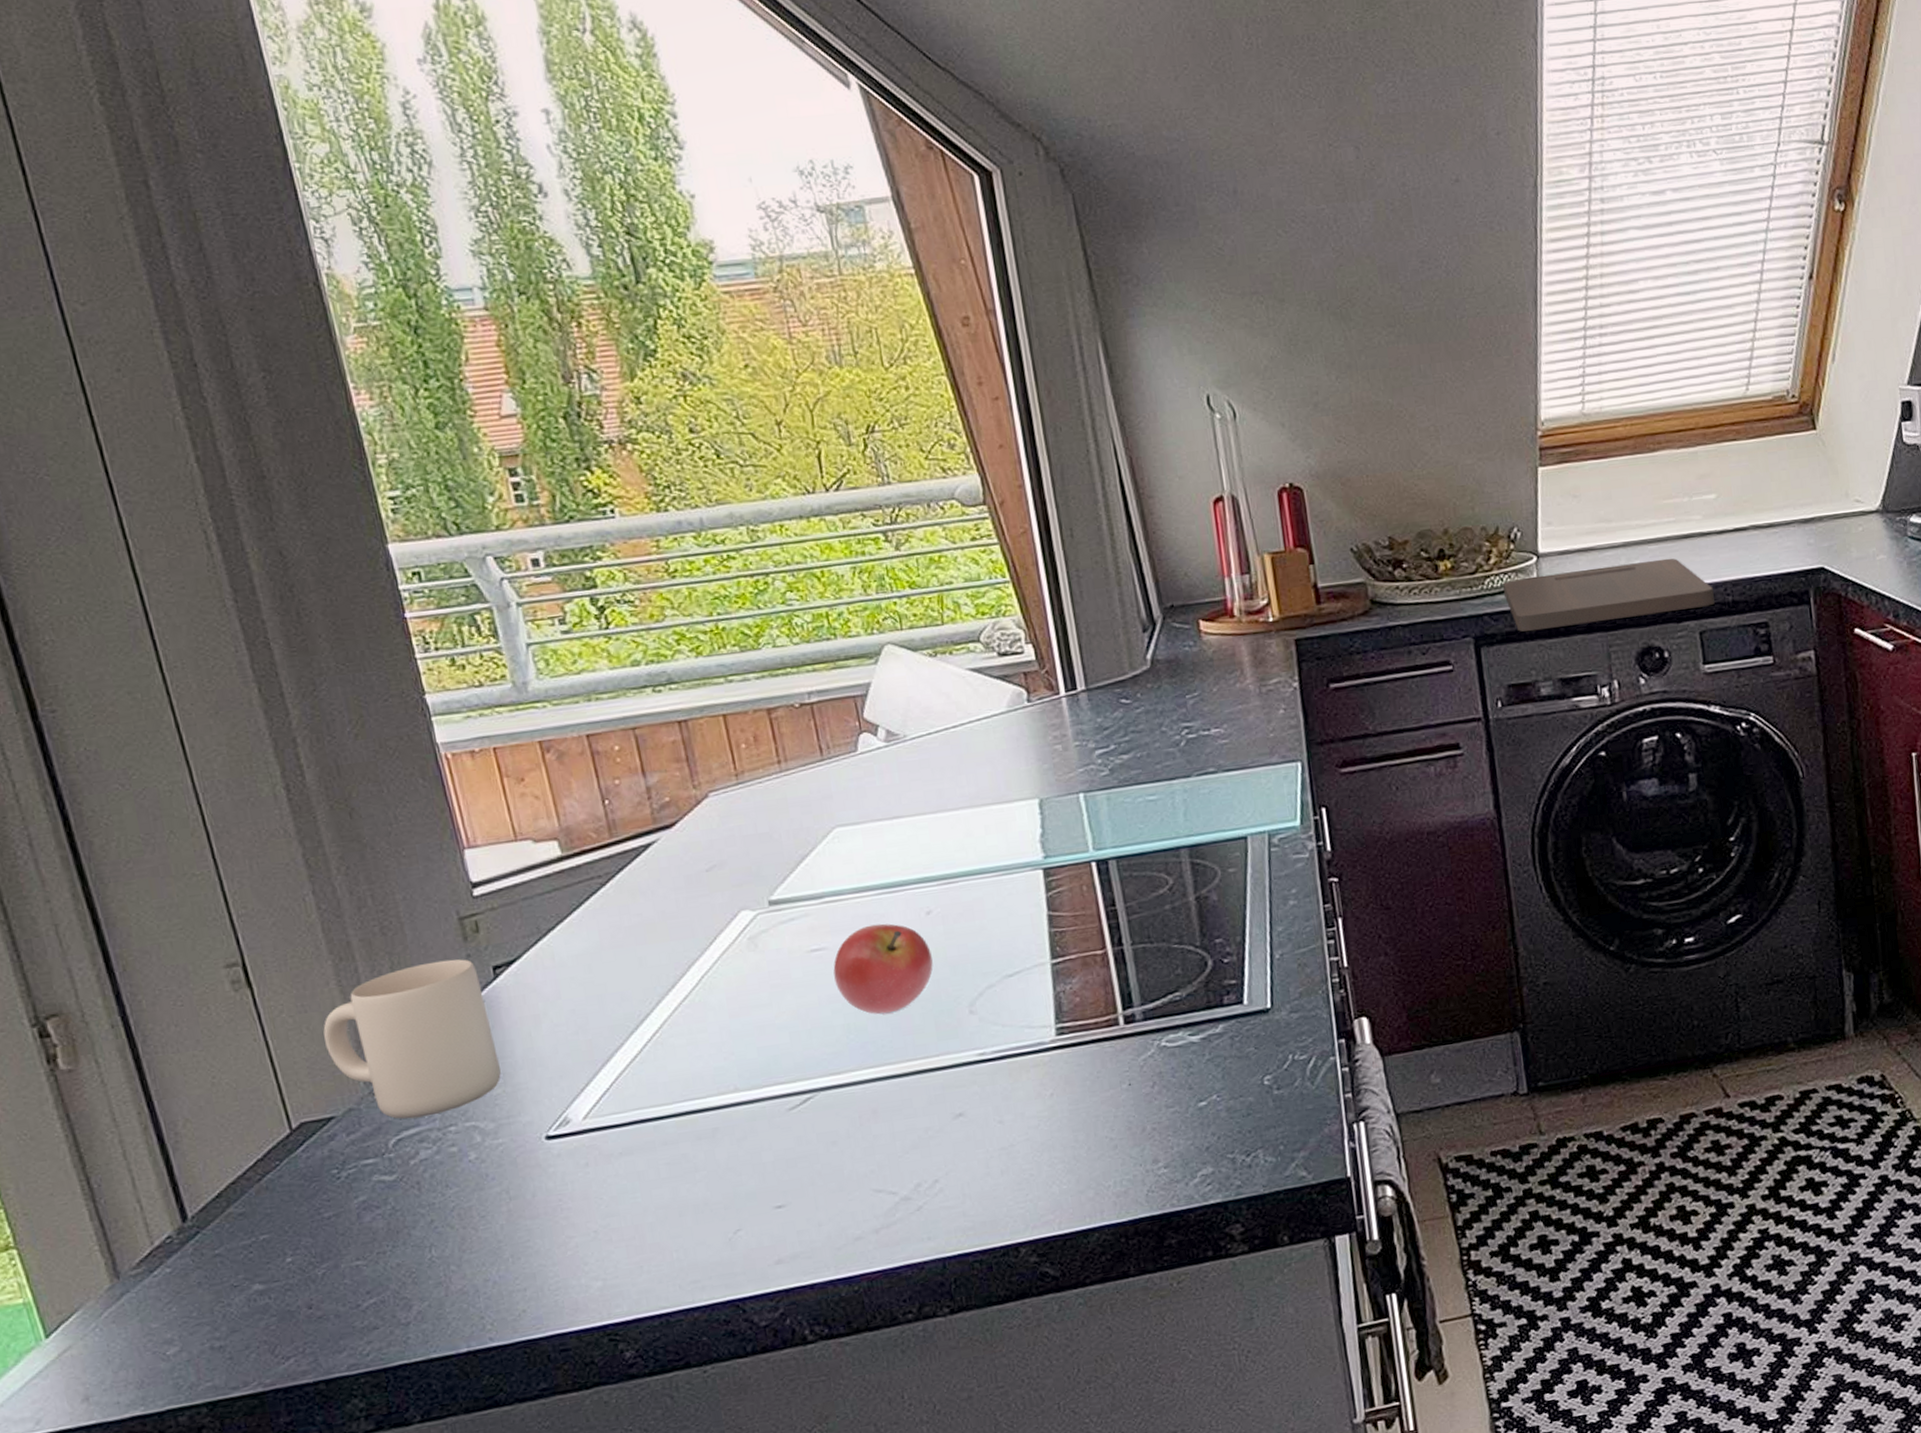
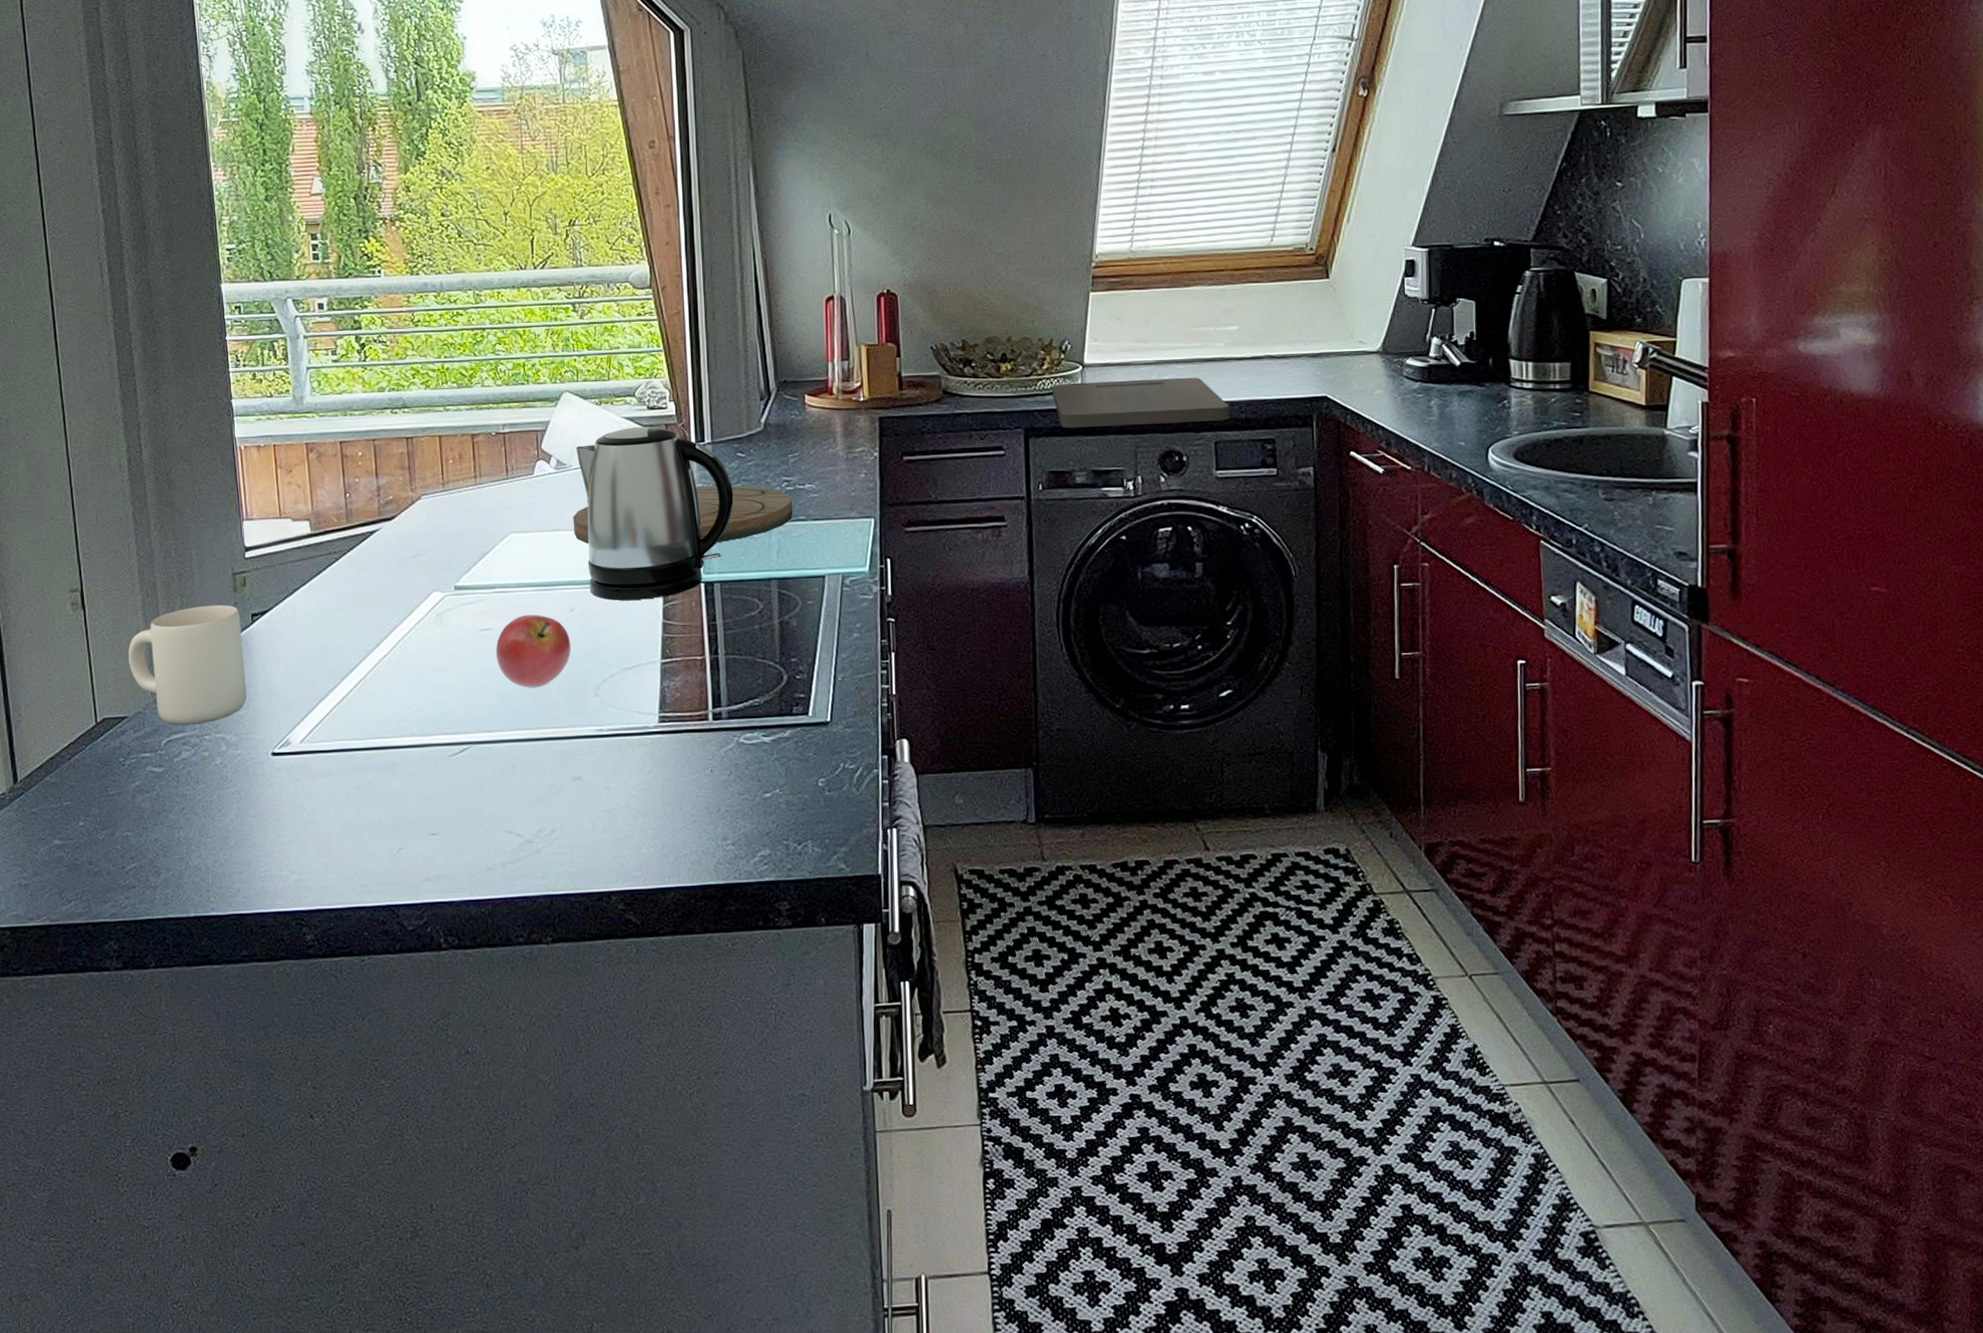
kettle: none [910,676,1123,895] -> present [576,426,734,600]
cutting board: none [915,737,1199,830] -> present [573,485,793,544]

